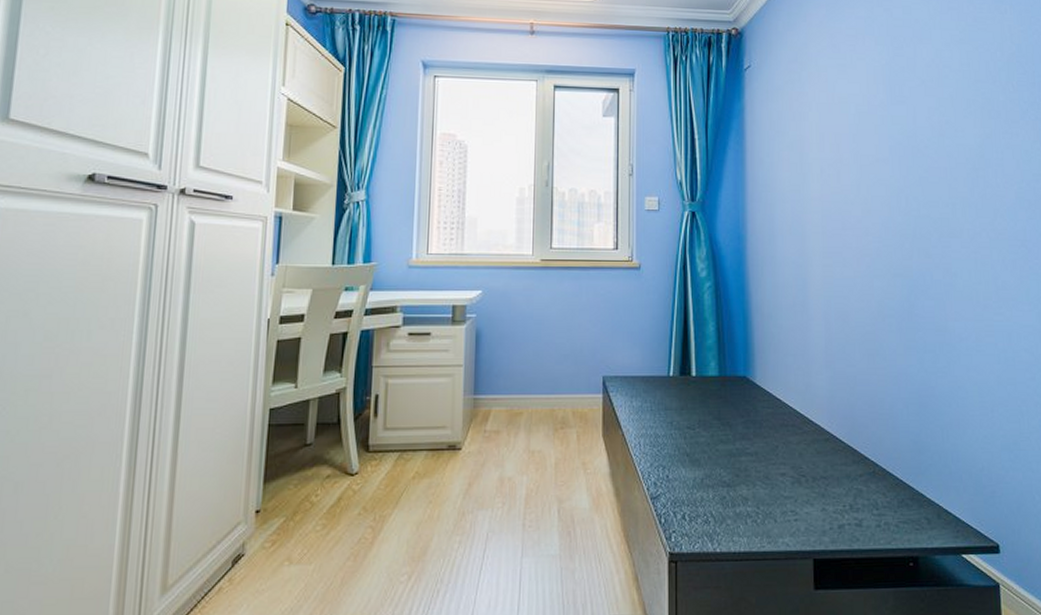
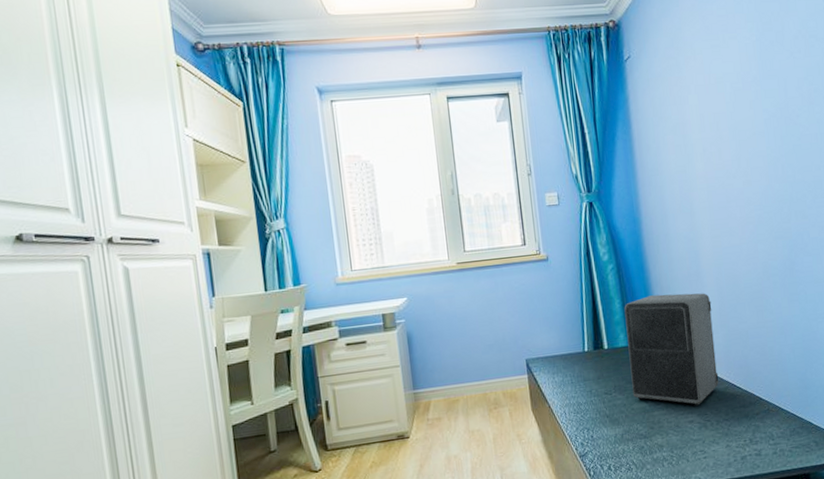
speaker: none [718,322,819,458] -> present [624,293,719,407]

